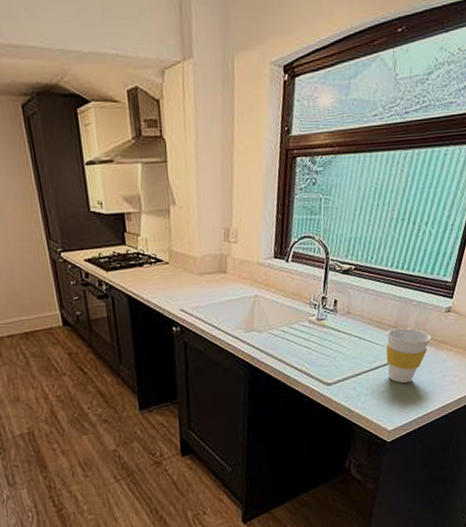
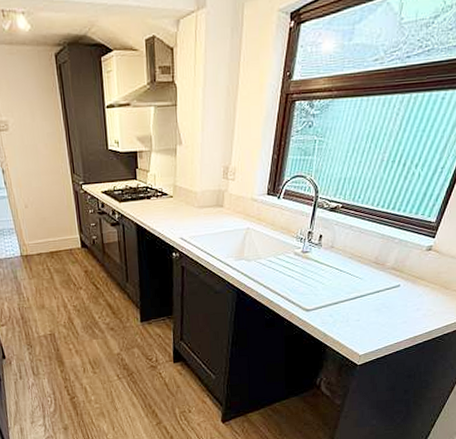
cup: present [385,327,432,384] -> none [364,263,410,314]

